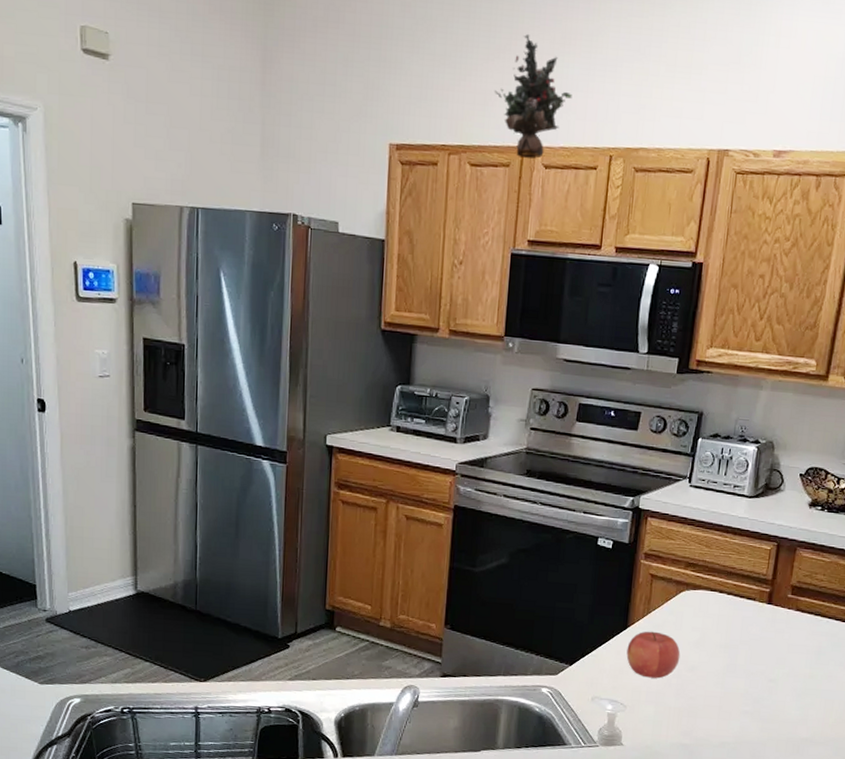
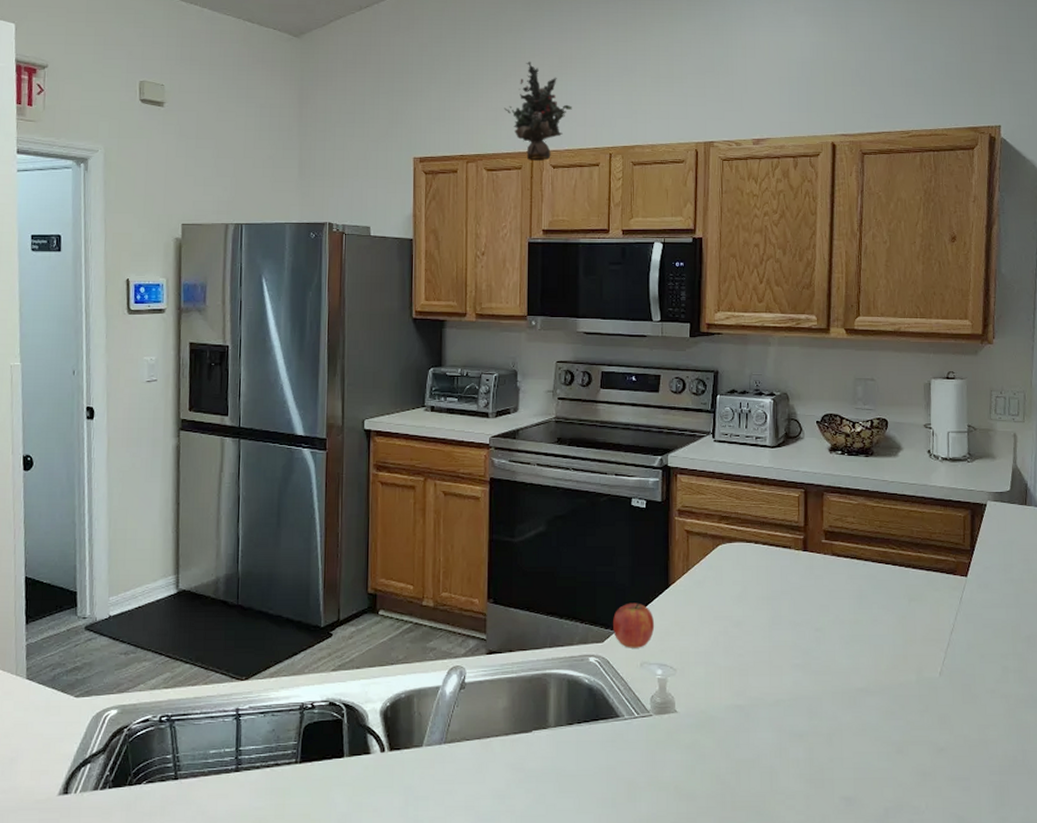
fruit: none [567,640,610,683] -> present [612,602,655,648]
fruit: present [626,631,681,679] -> none [671,588,724,637]

